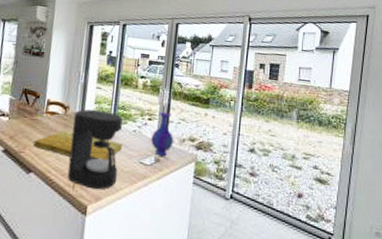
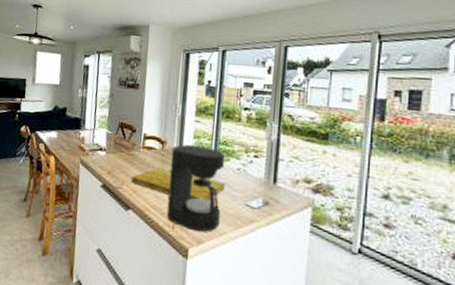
vase: present [151,111,174,157] -> none [258,148,286,199]

